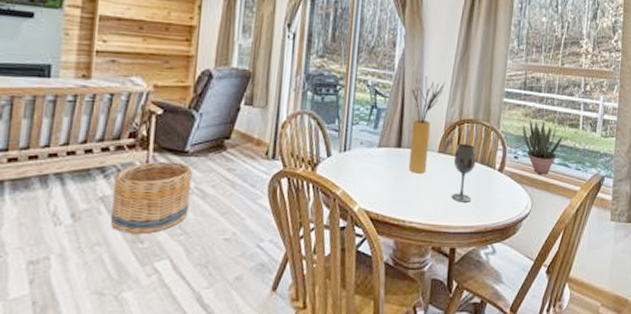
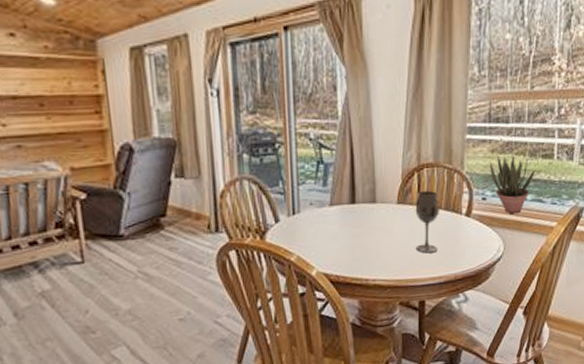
basket: present [111,161,194,235] -> none [49,247,136,326]
vase: present [408,76,445,174] -> none [360,120,398,229]

